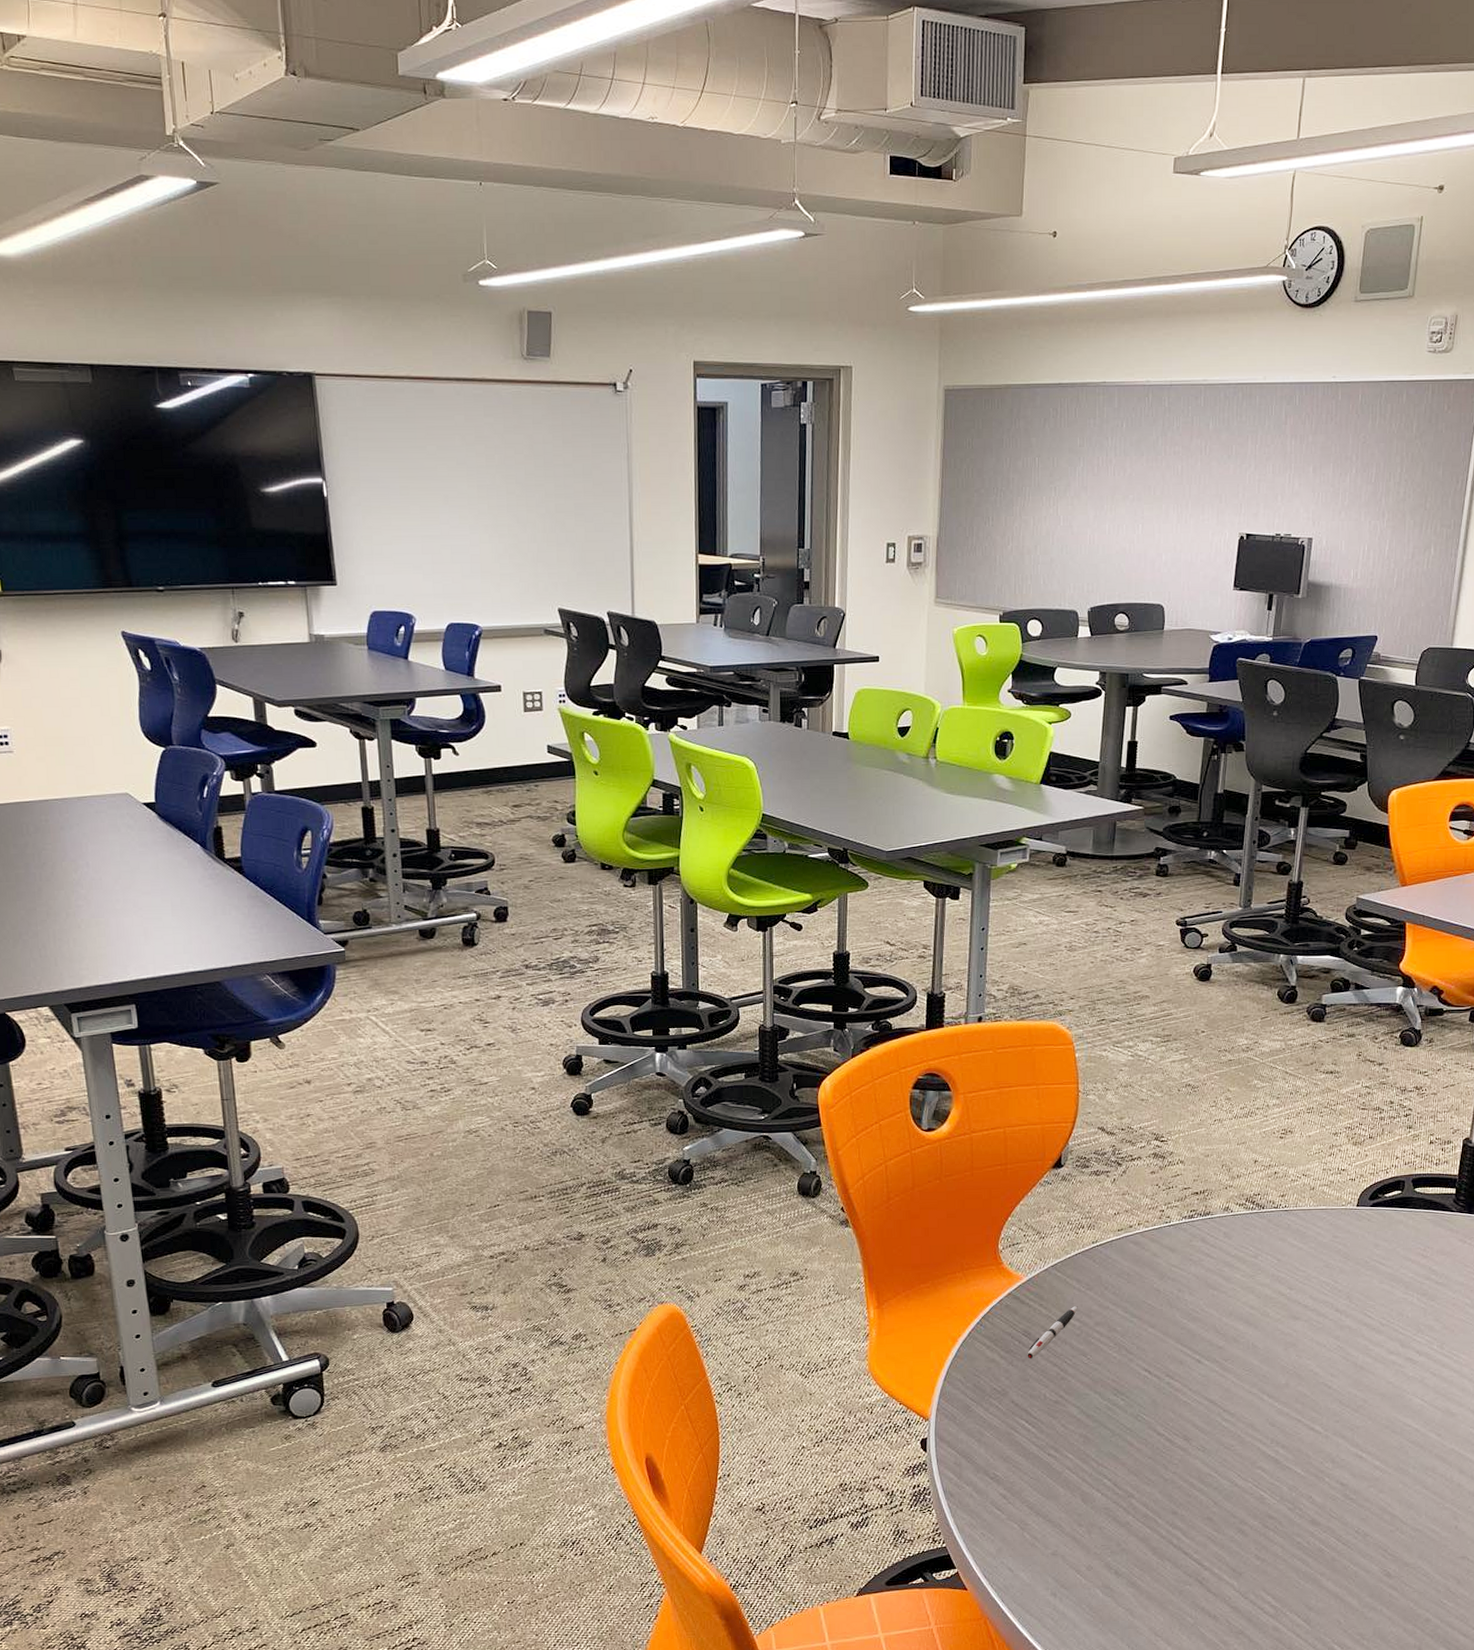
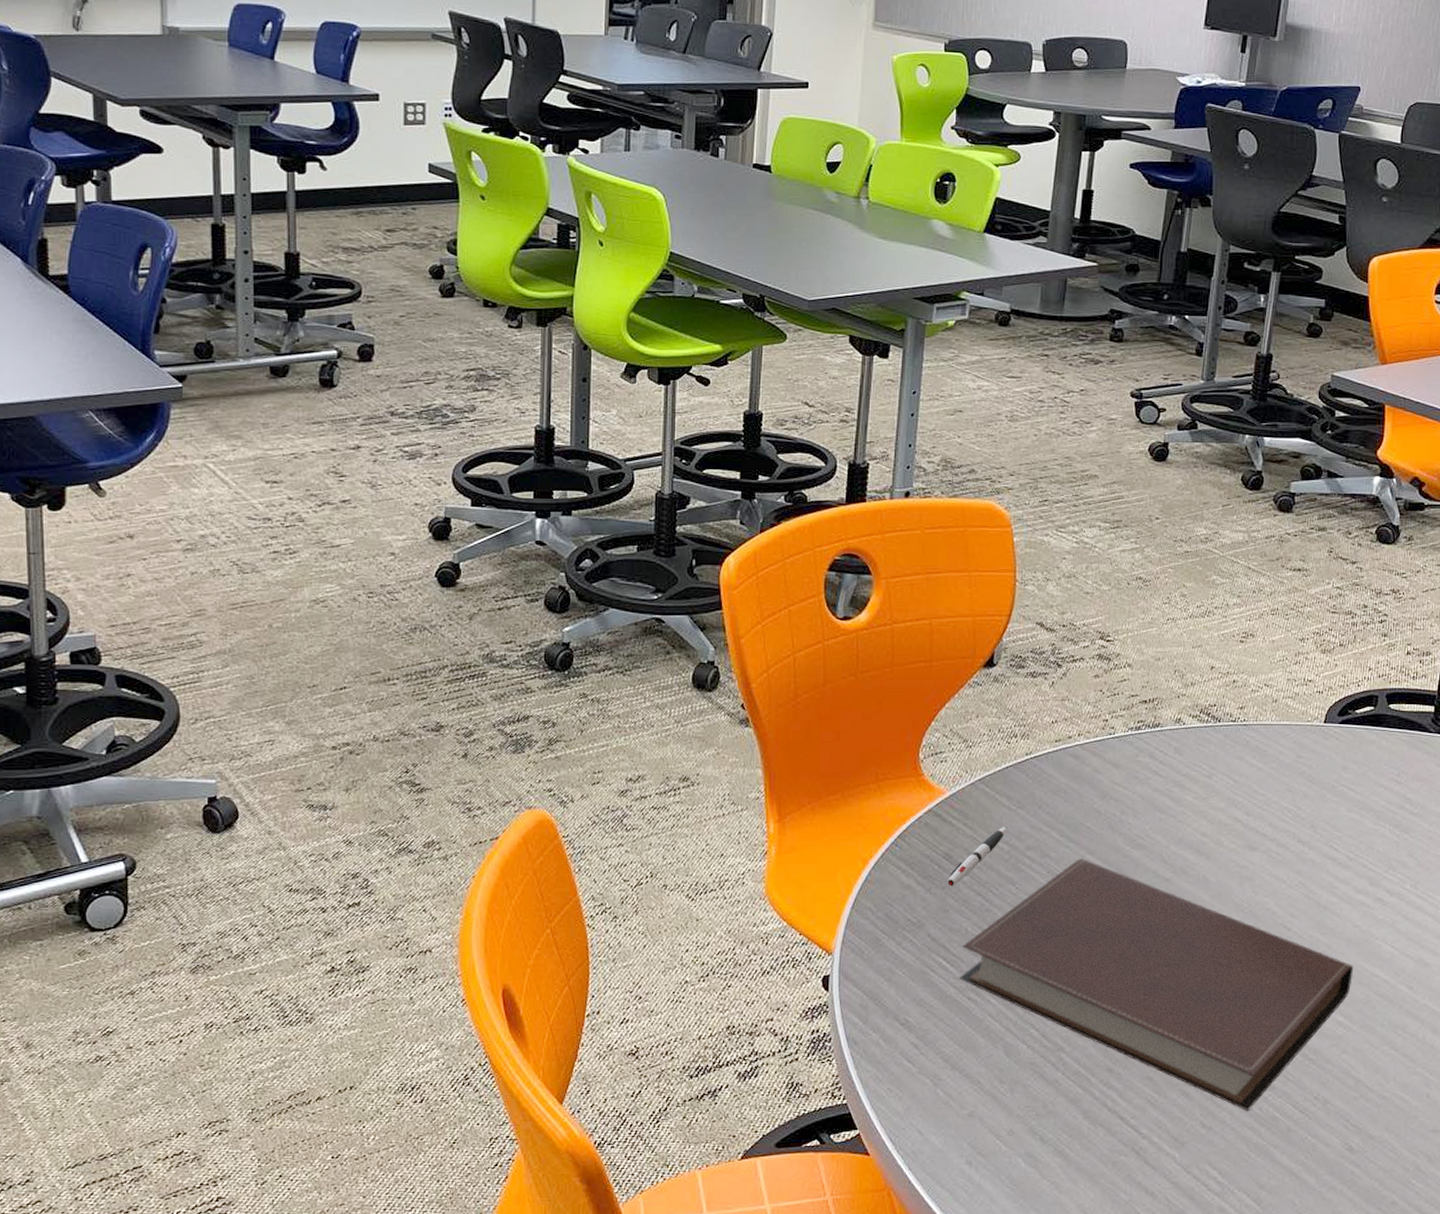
notebook: none [1040,1331,1387,1545] -> present [959,858,1353,1112]

